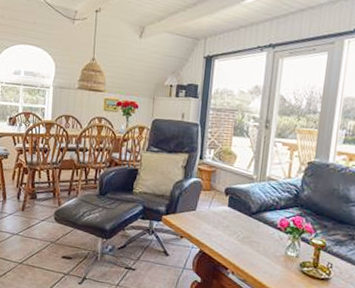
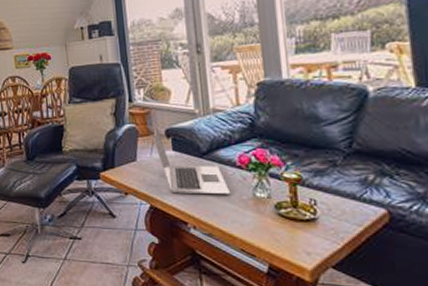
laptop: none [214,182,267,250] -> present [153,124,230,195]

